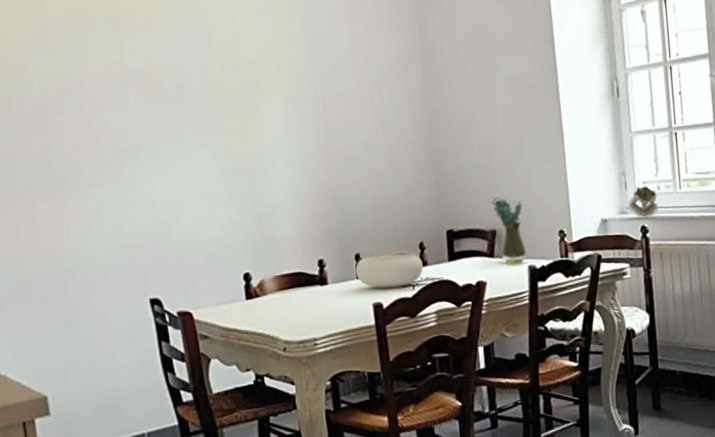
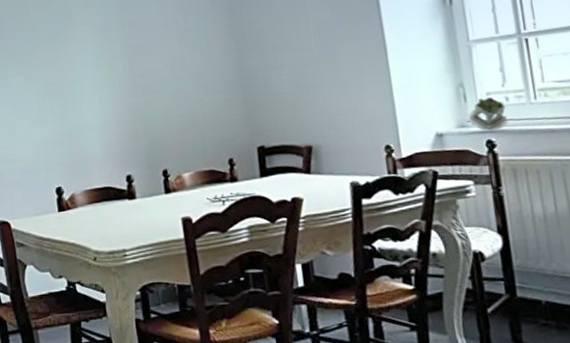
bowl: present [355,253,423,289] -> none [163,169,233,204]
vase: present [492,196,526,267] -> none [306,112,347,183]

